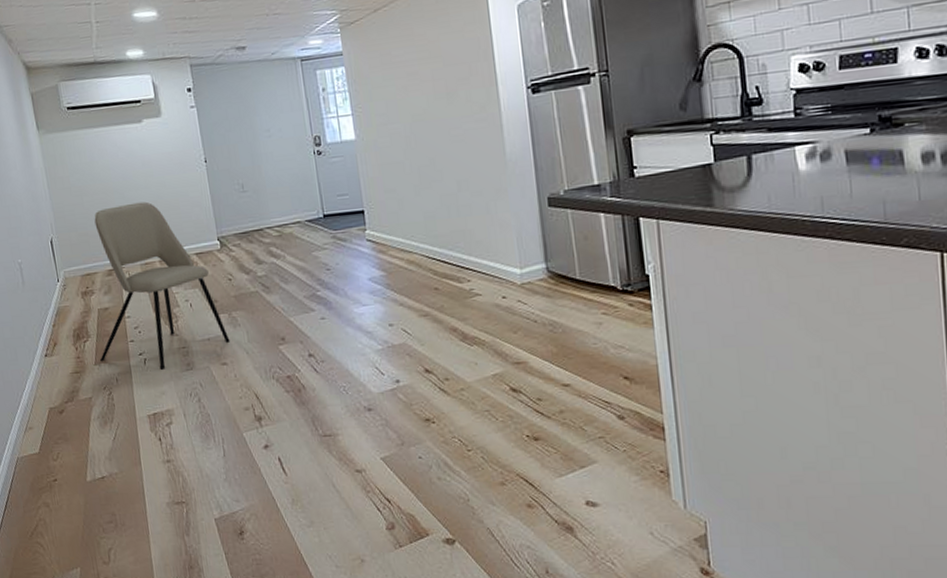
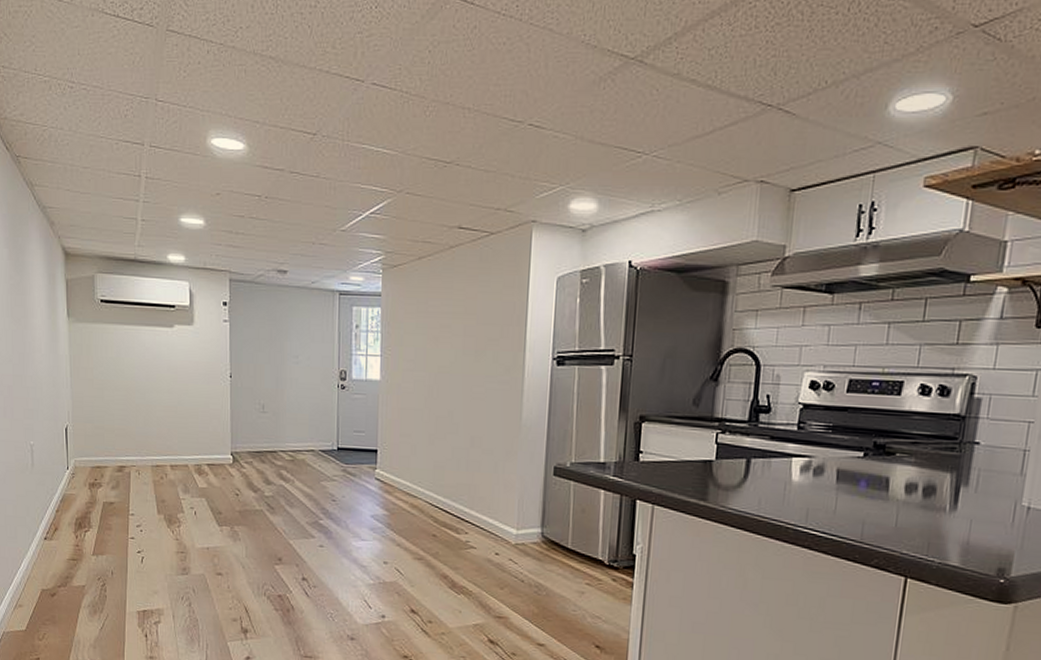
dining chair: present [94,201,230,370] -> none [99,405,229,570]

